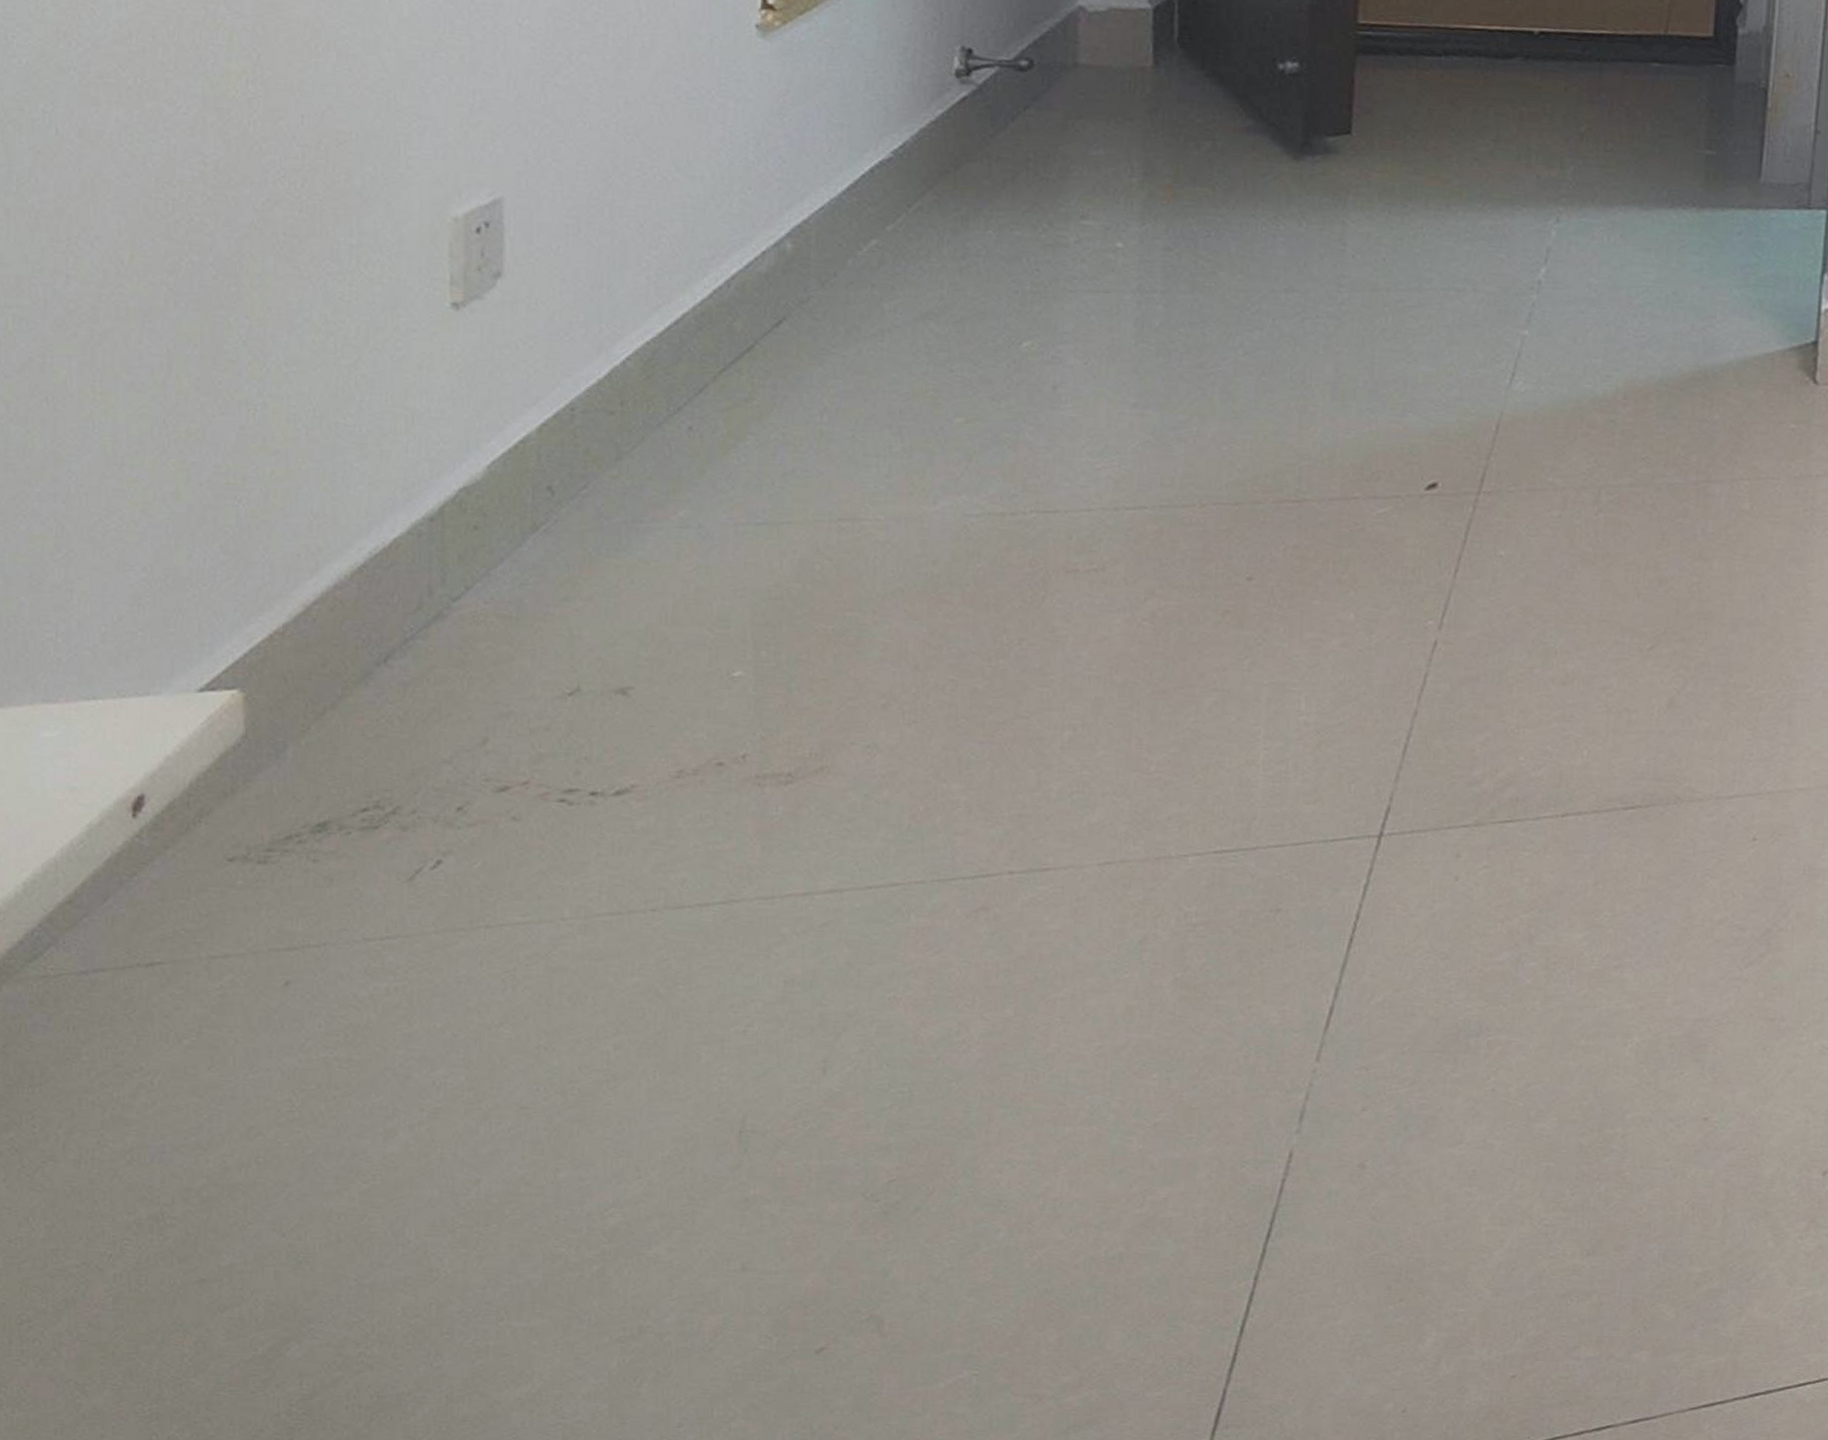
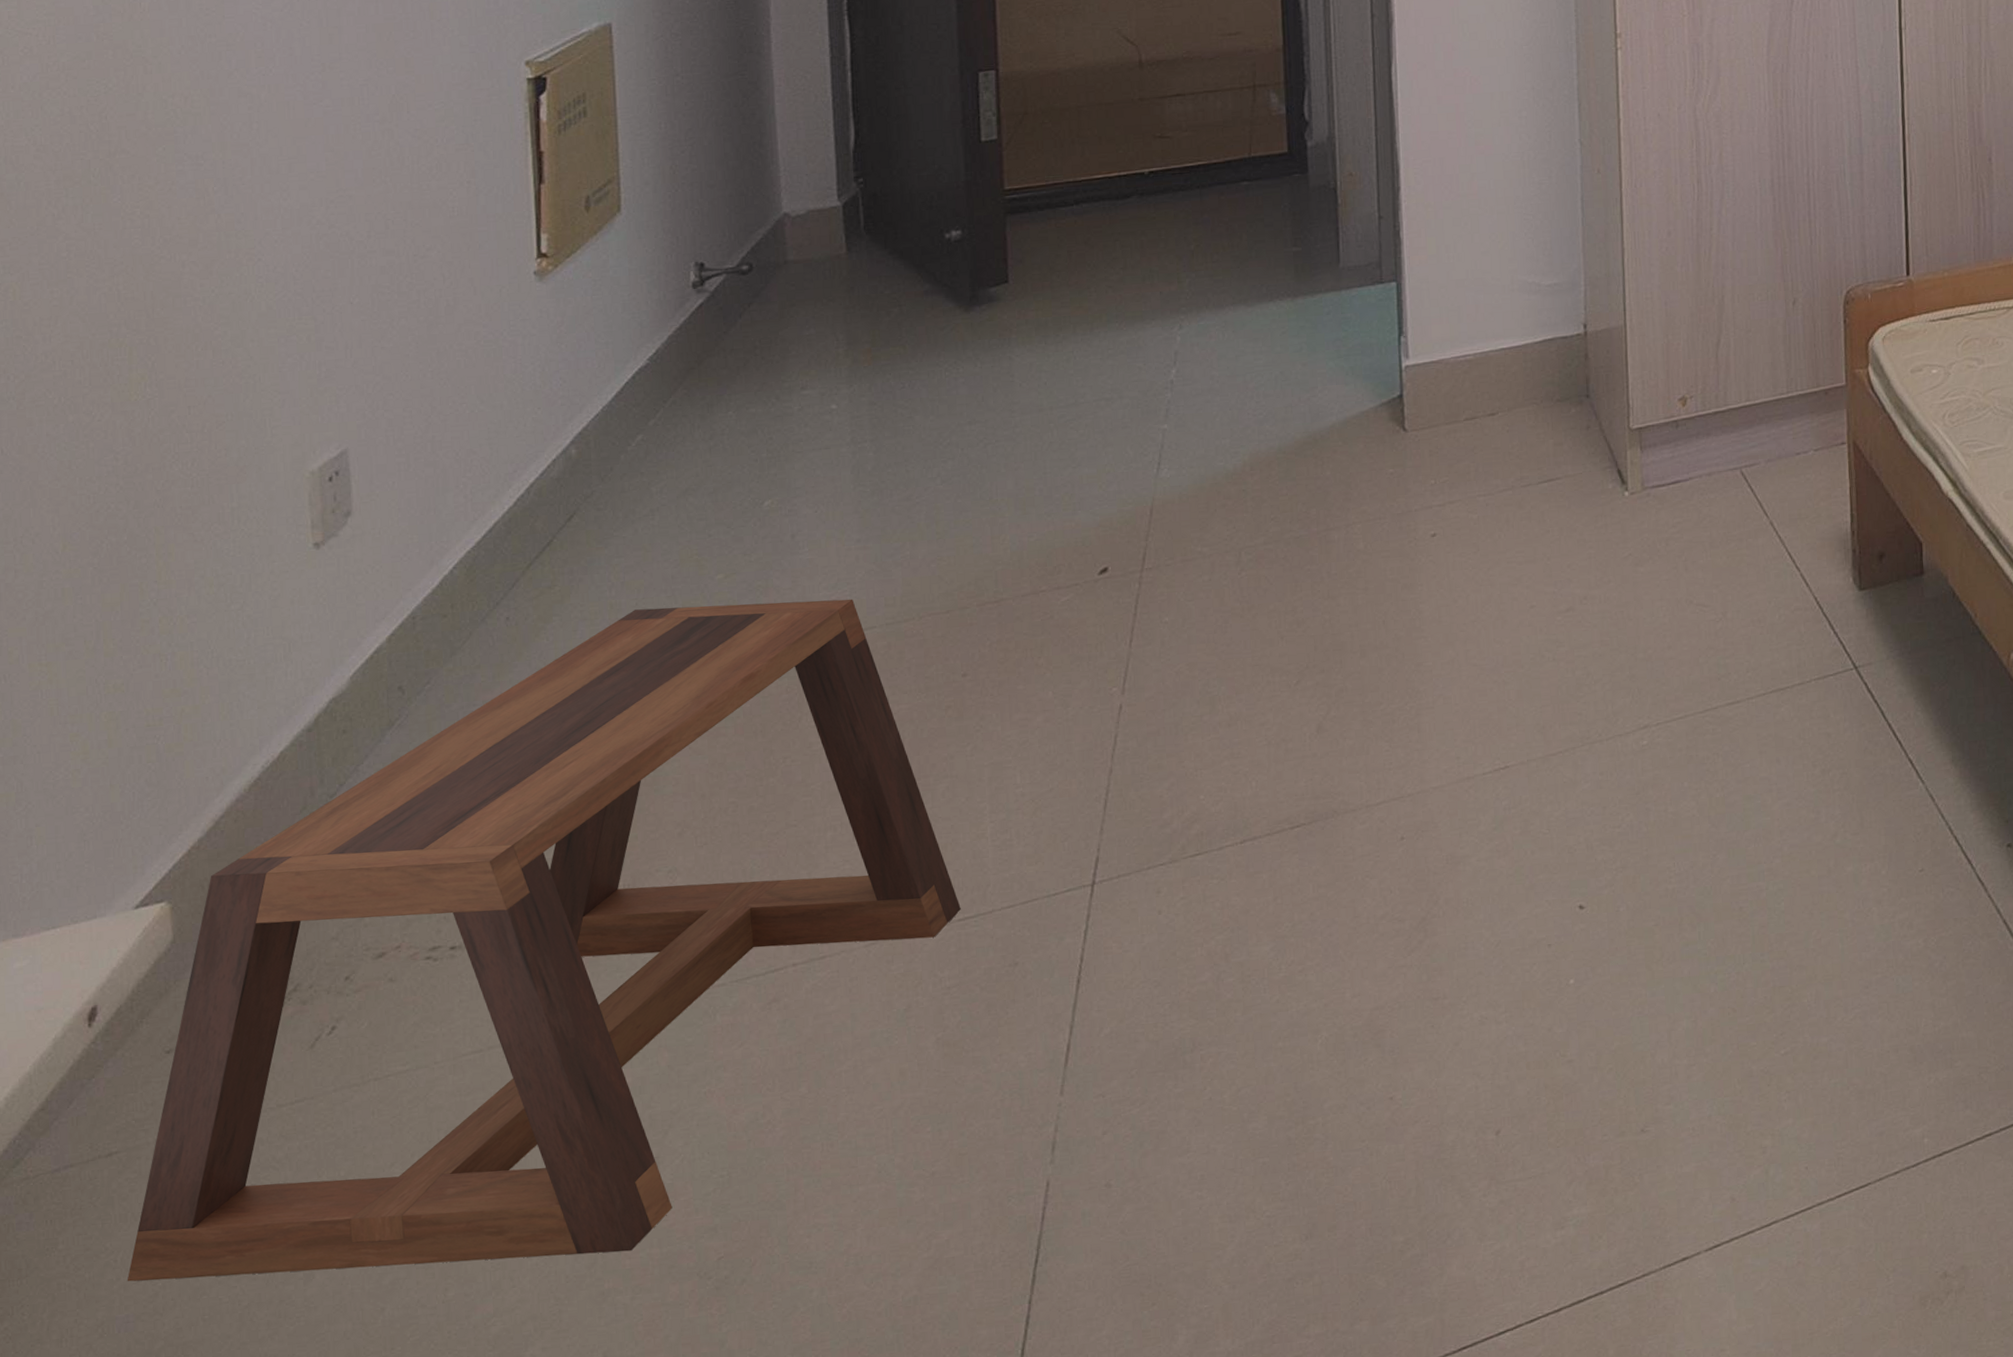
stool: none [164,442,1219,1159] -> present [127,599,961,1282]

